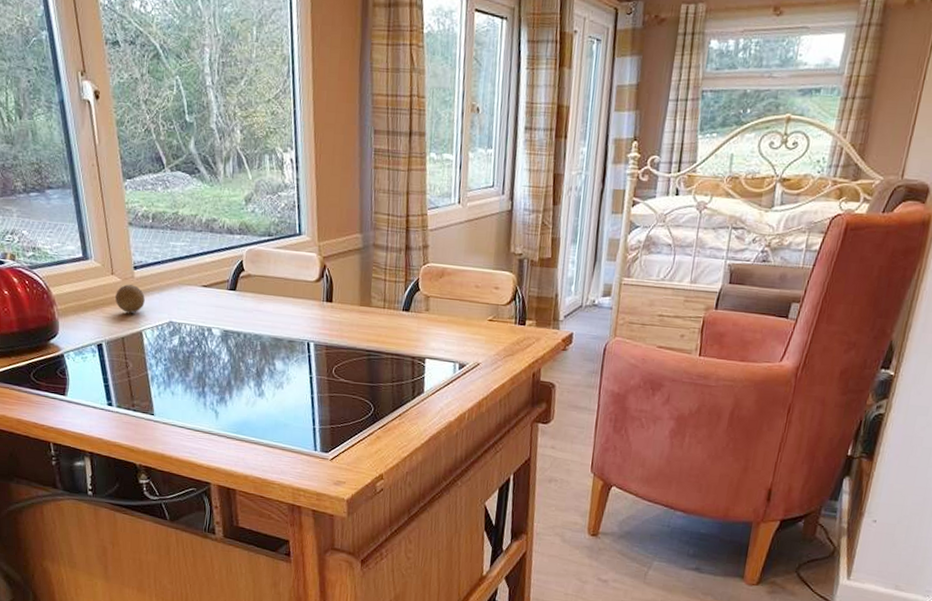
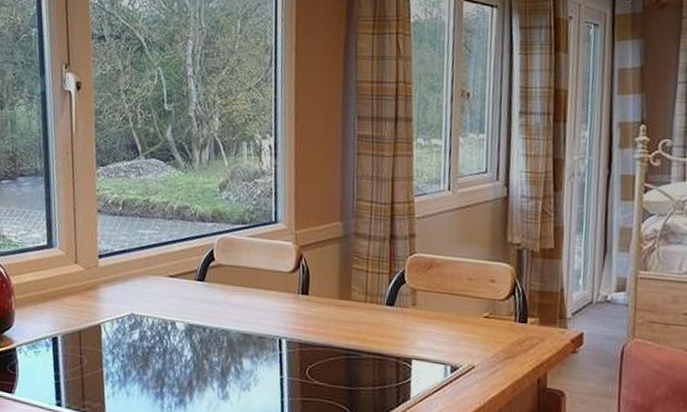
fruit: present [115,284,145,313] -> none [76,274,108,304]

